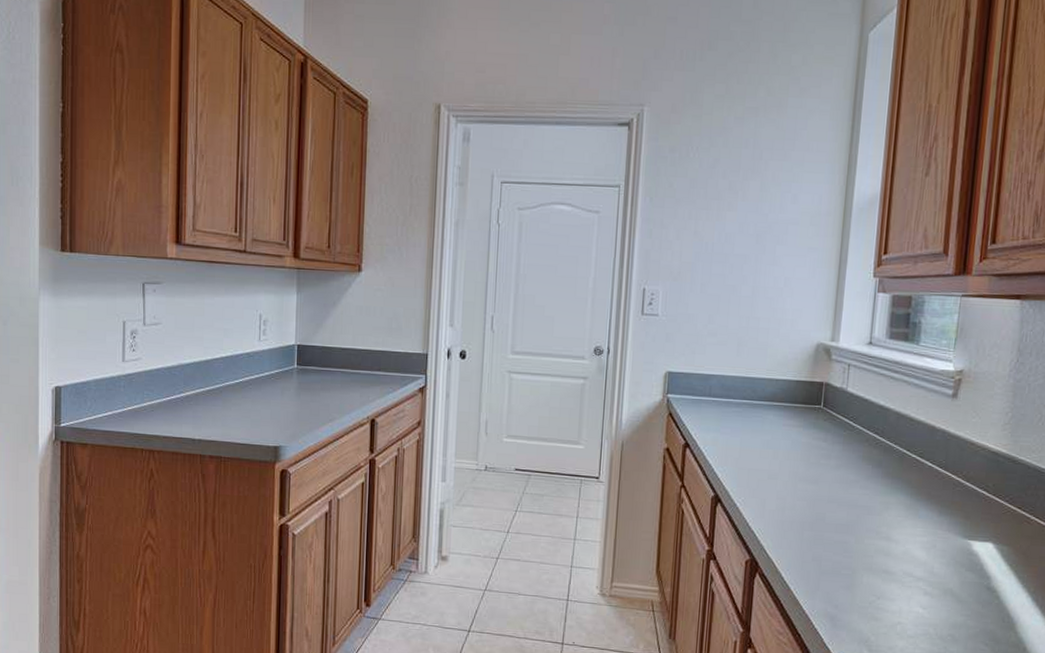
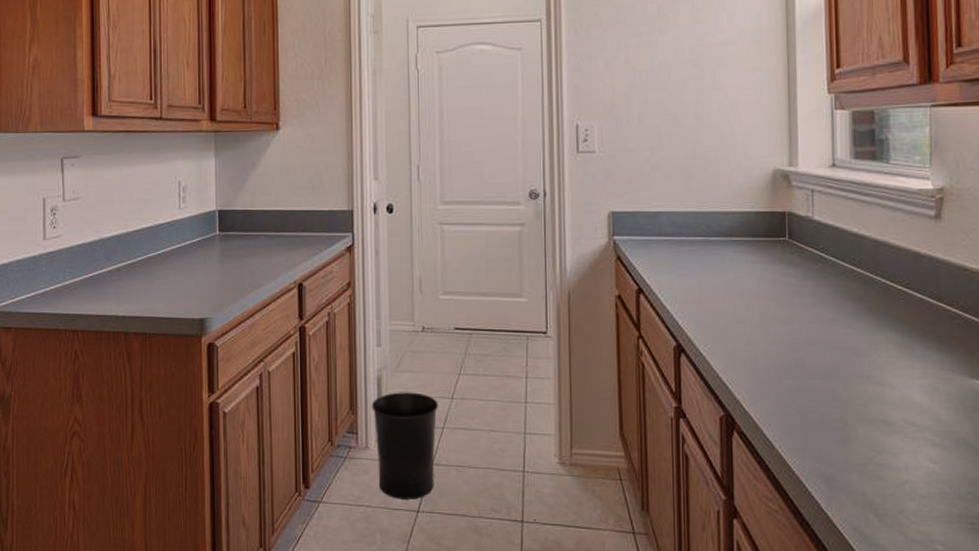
waste bin: none [433,524,496,620] -> present [371,392,439,500]

